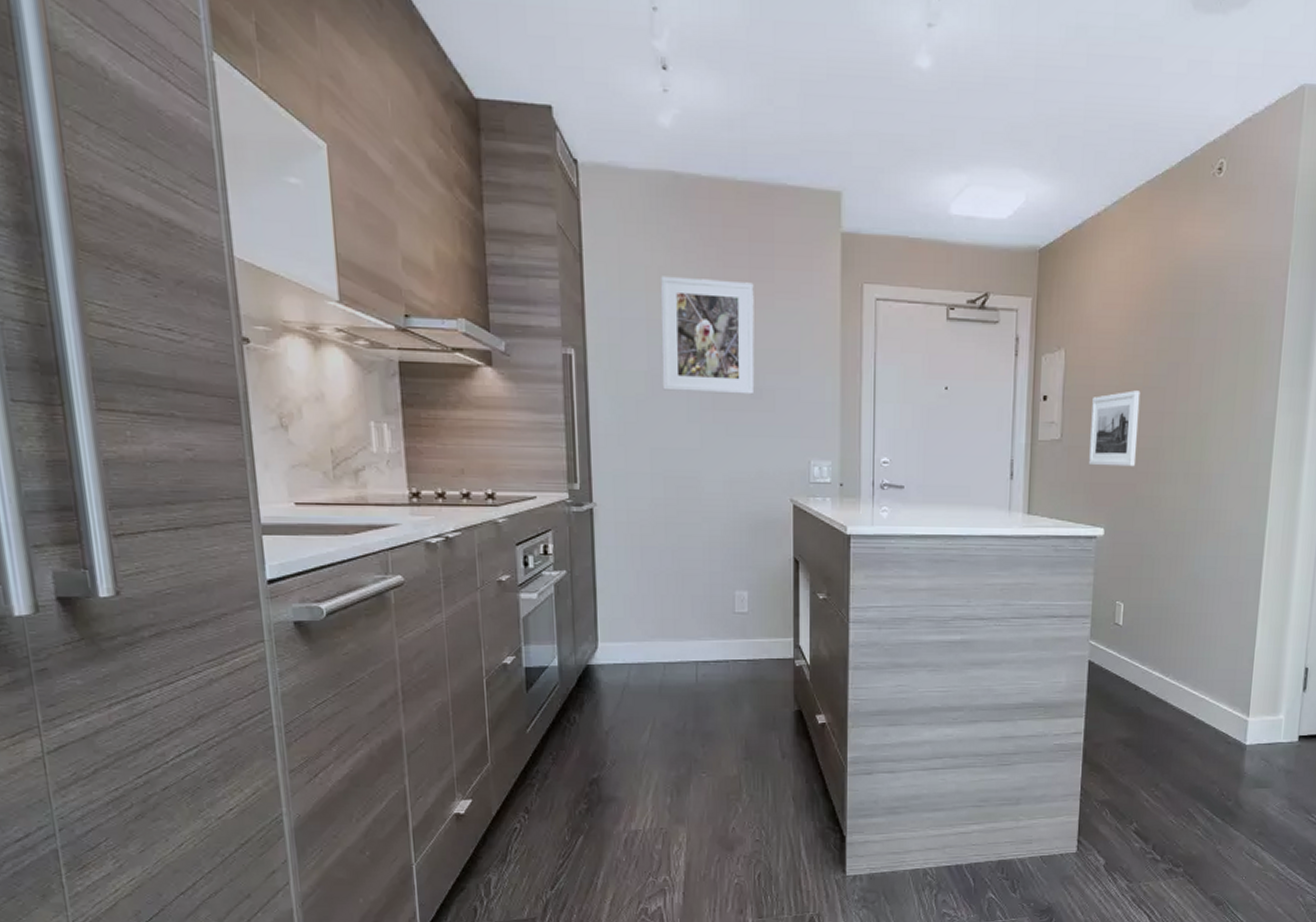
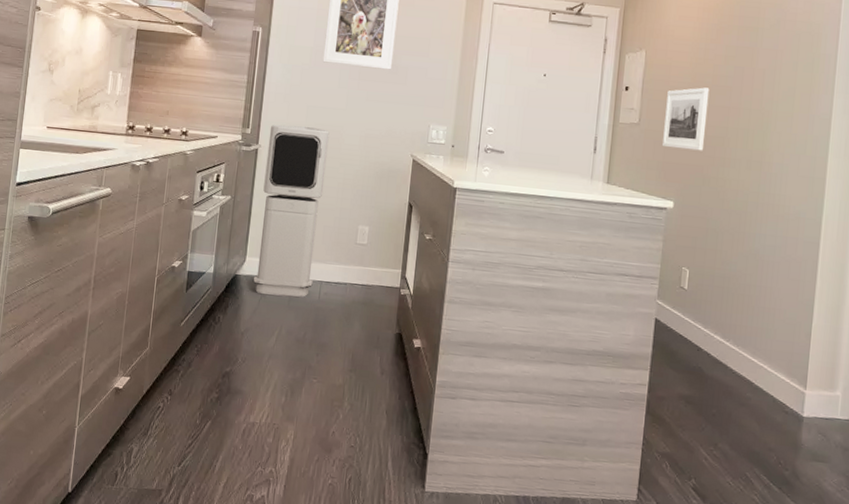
air purifier: none [605,475,687,685] -> present [252,124,330,298]

